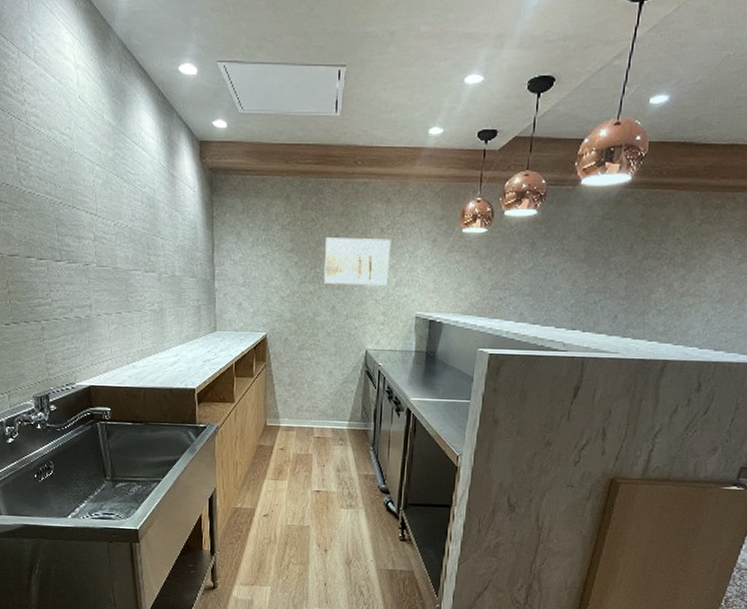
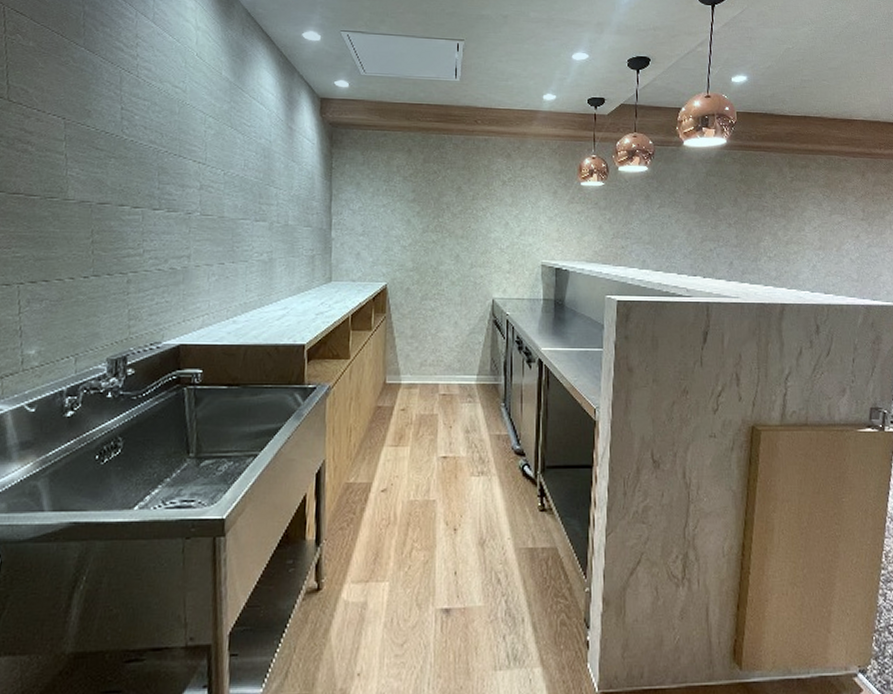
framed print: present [324,237,391,285] -> none [447,189,513,235]

